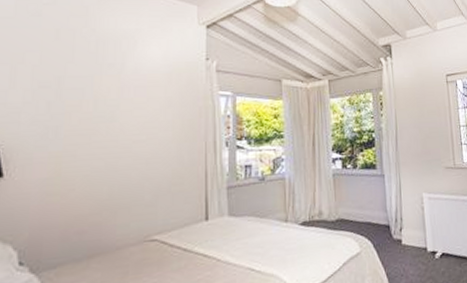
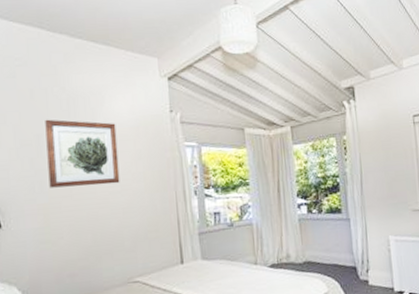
wall art: none [65,61,147,134] -> present [45,119,120,188]

